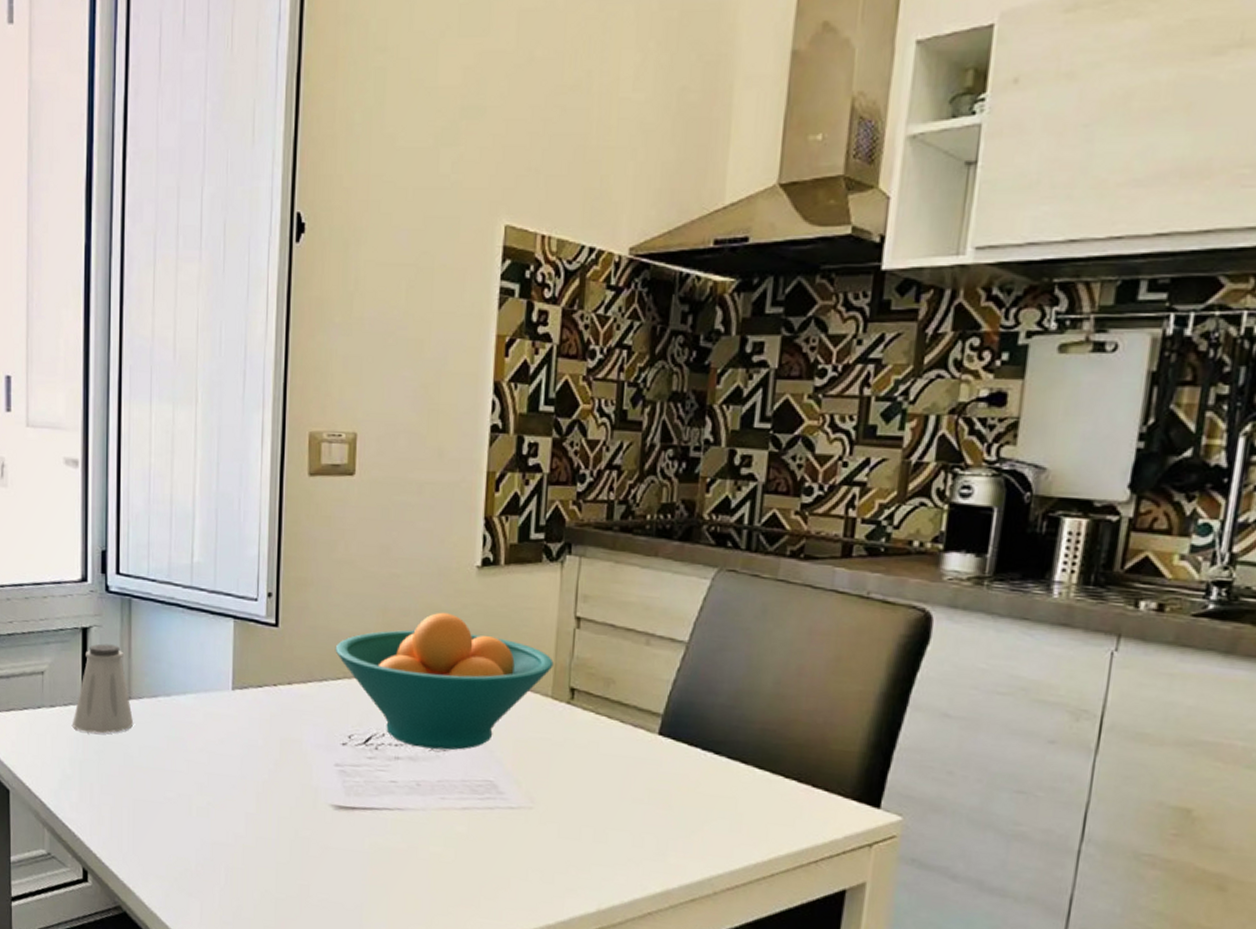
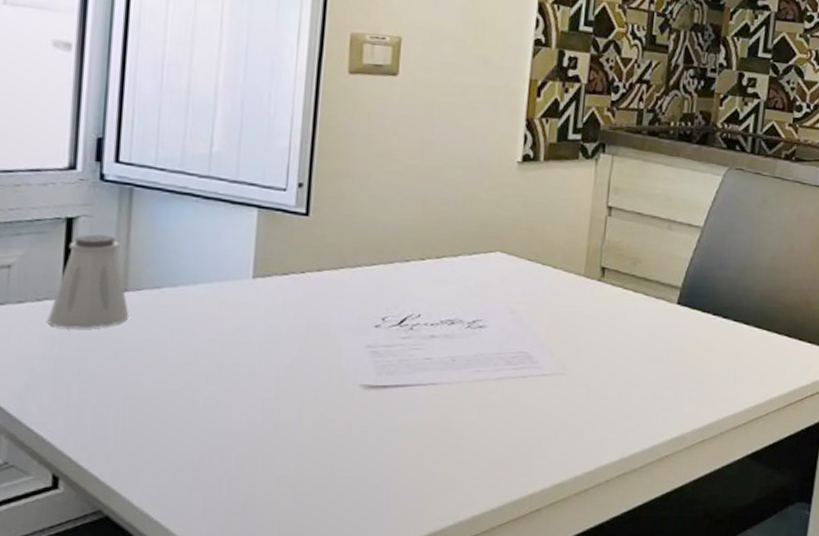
fruit bowl: present [335,612,554,750] -> none [370,202,587,327]

